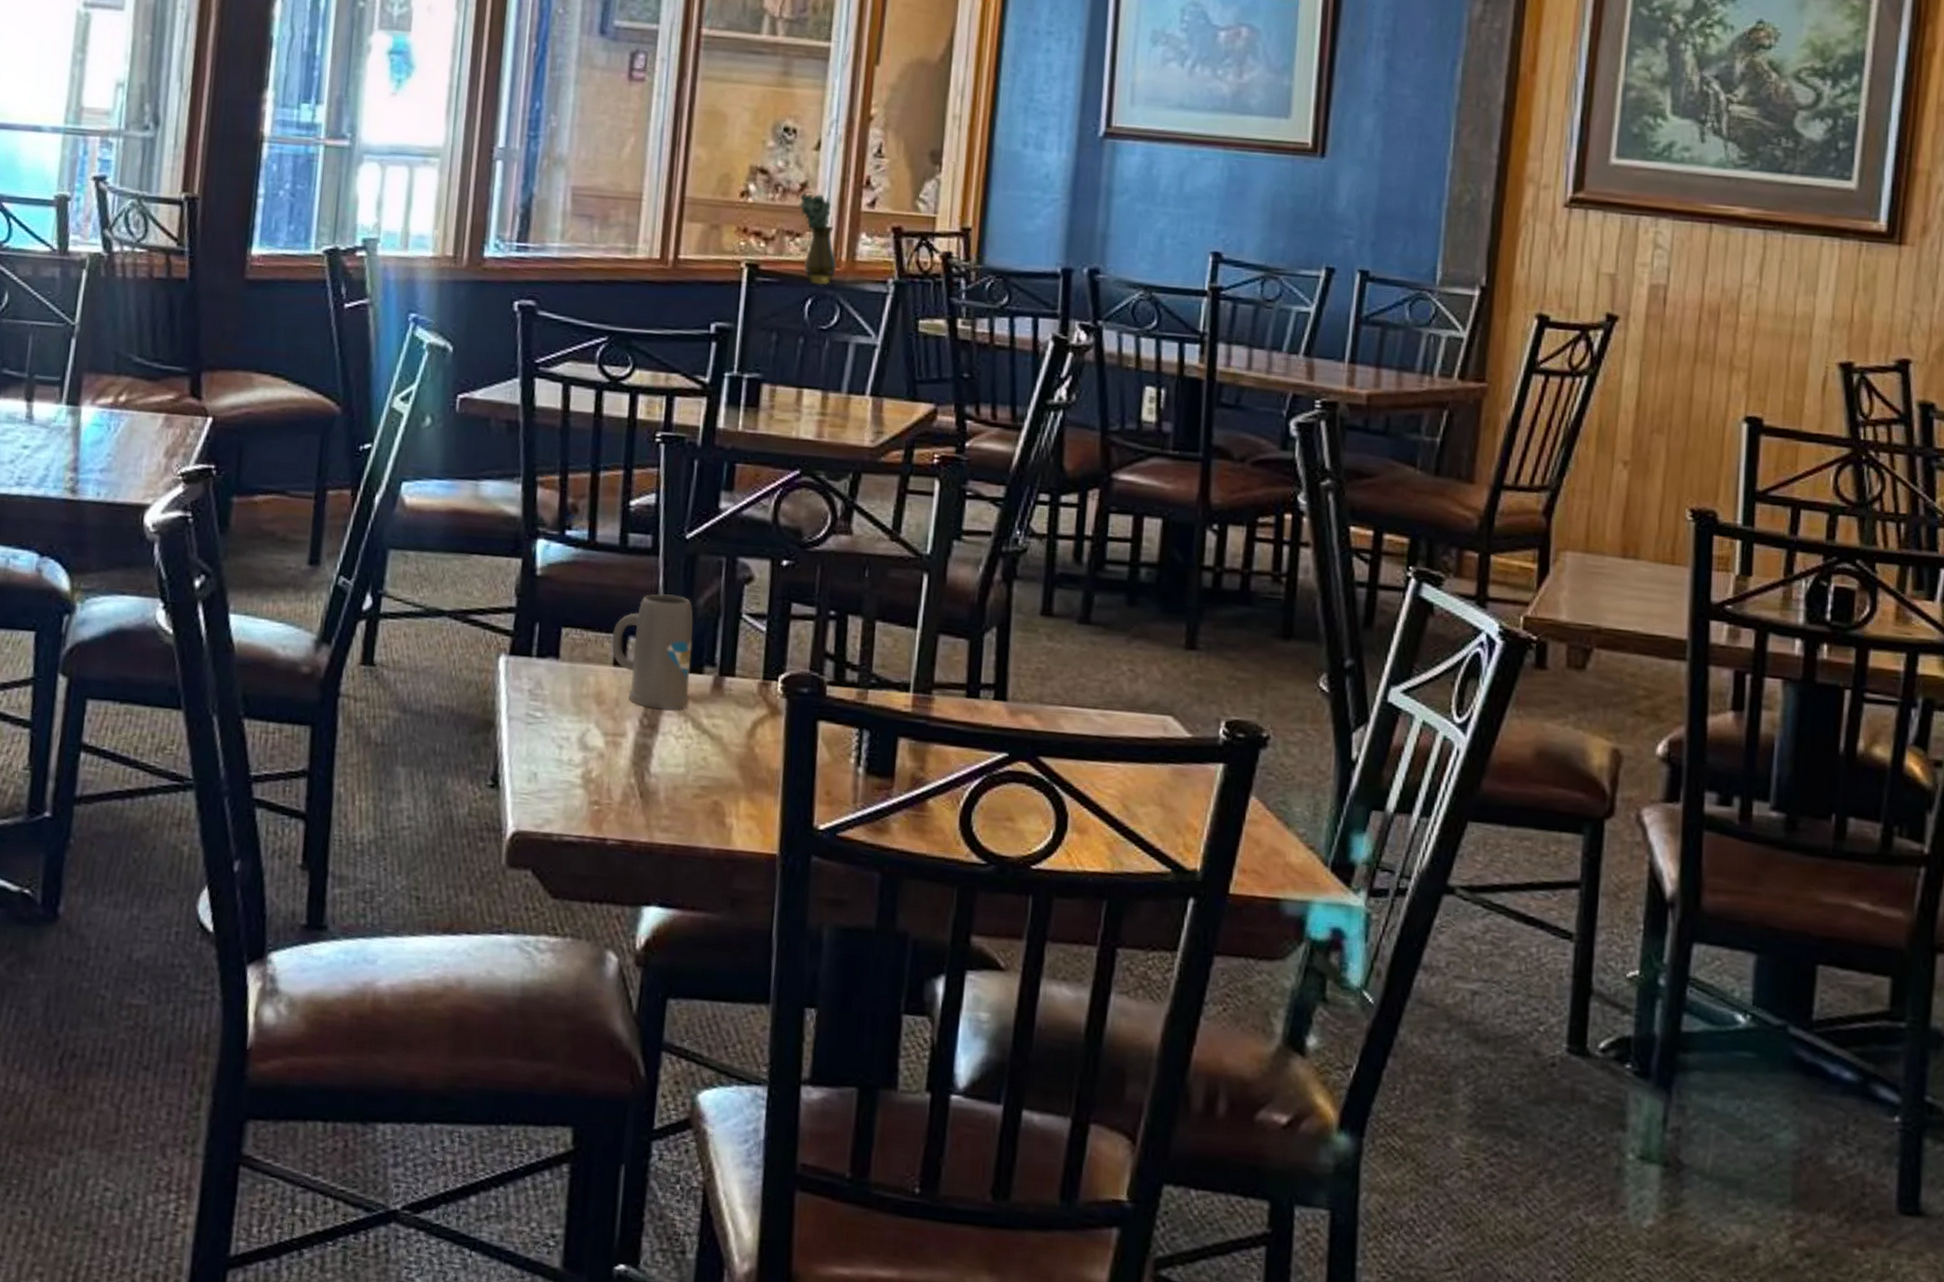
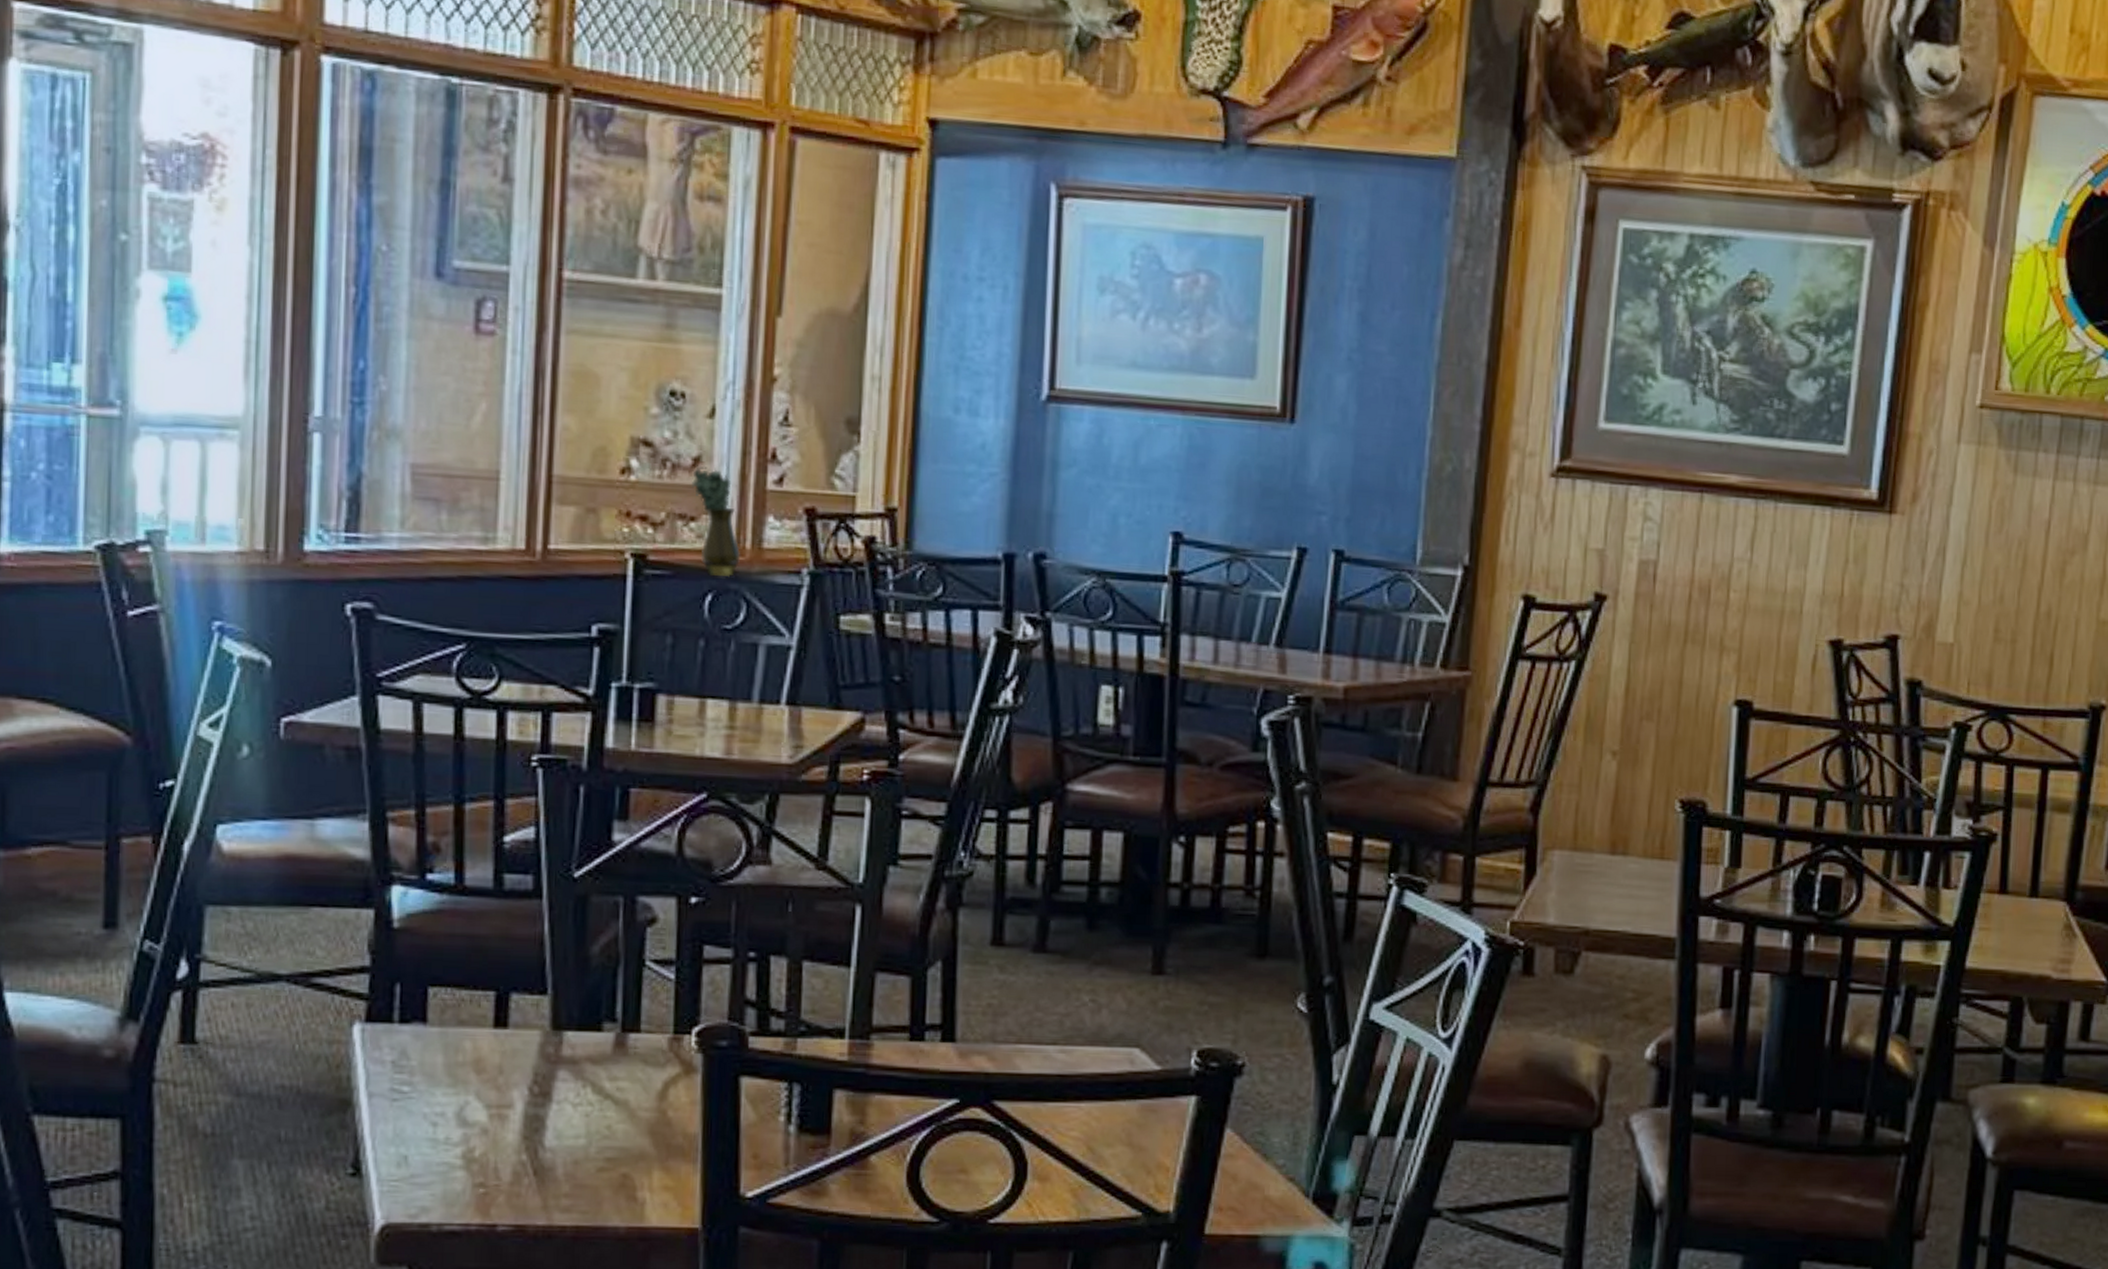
beer mug: present [612,594,693,711] -> none [490,942,588,1076]

